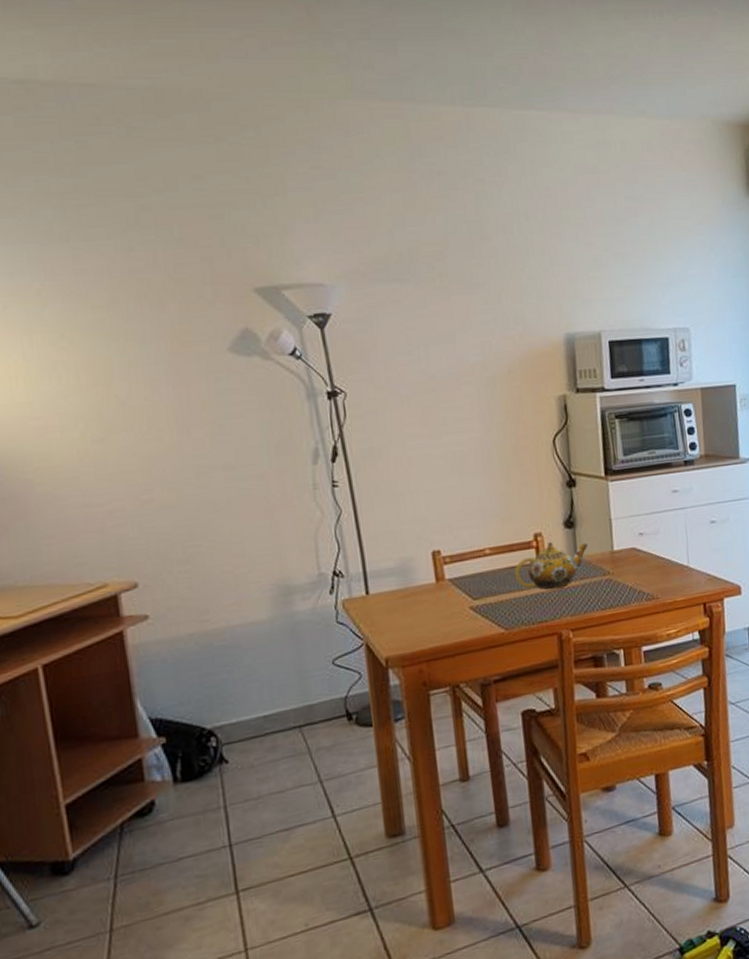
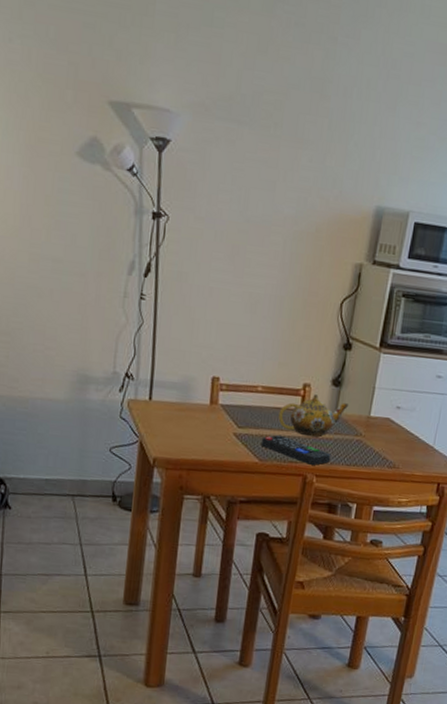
remote control: none [502,595,583,620] -> present [260,435,331,465]

